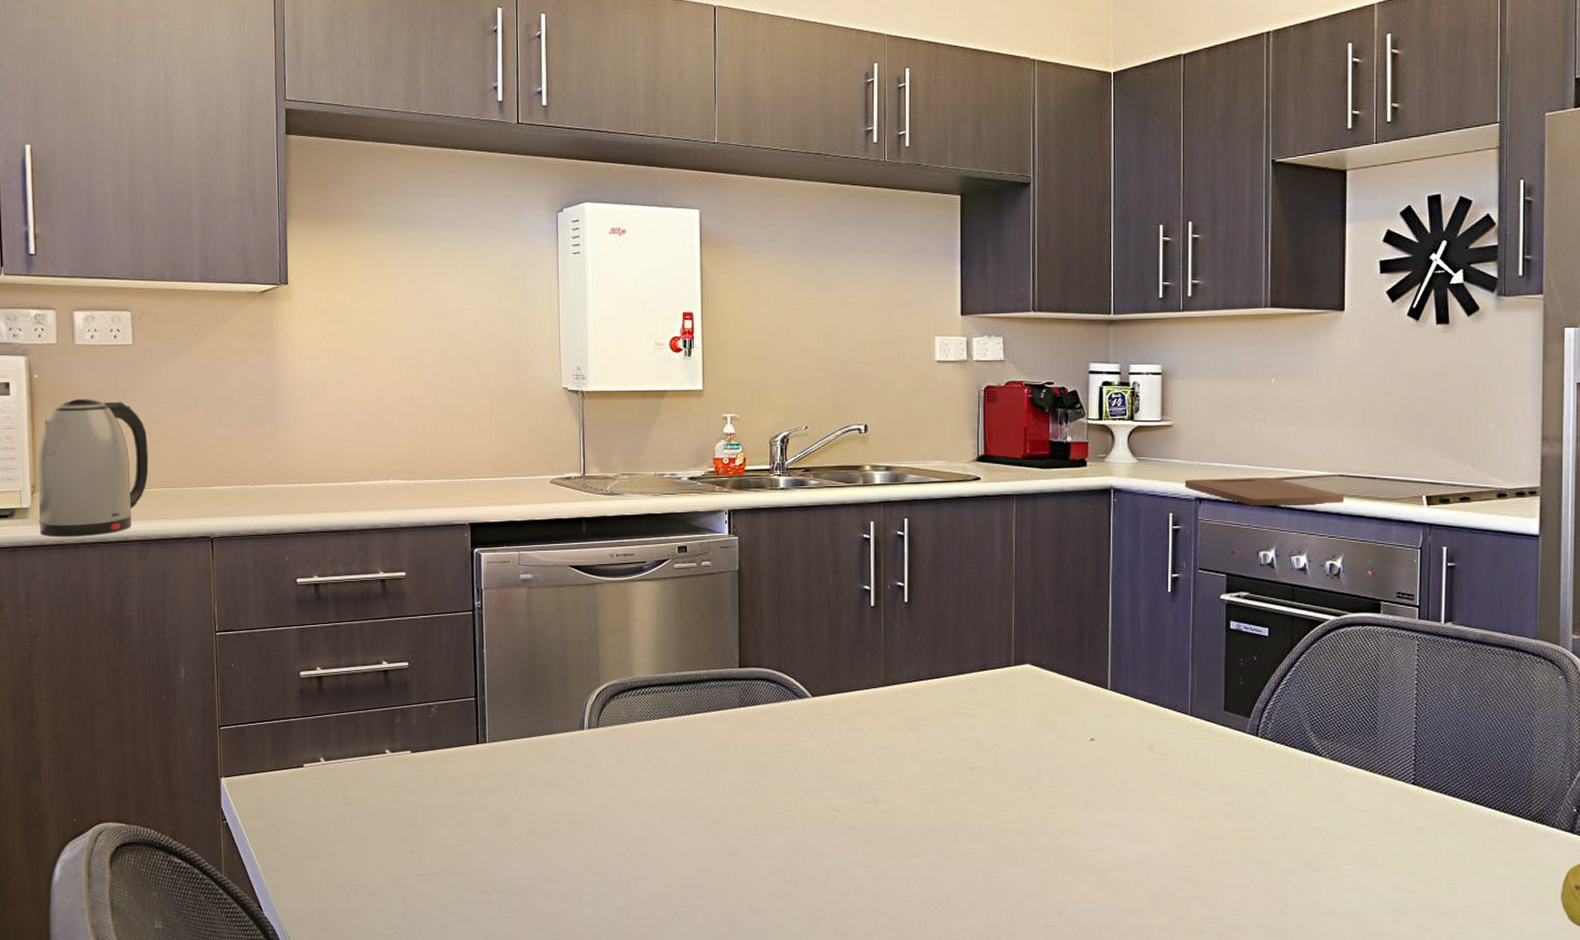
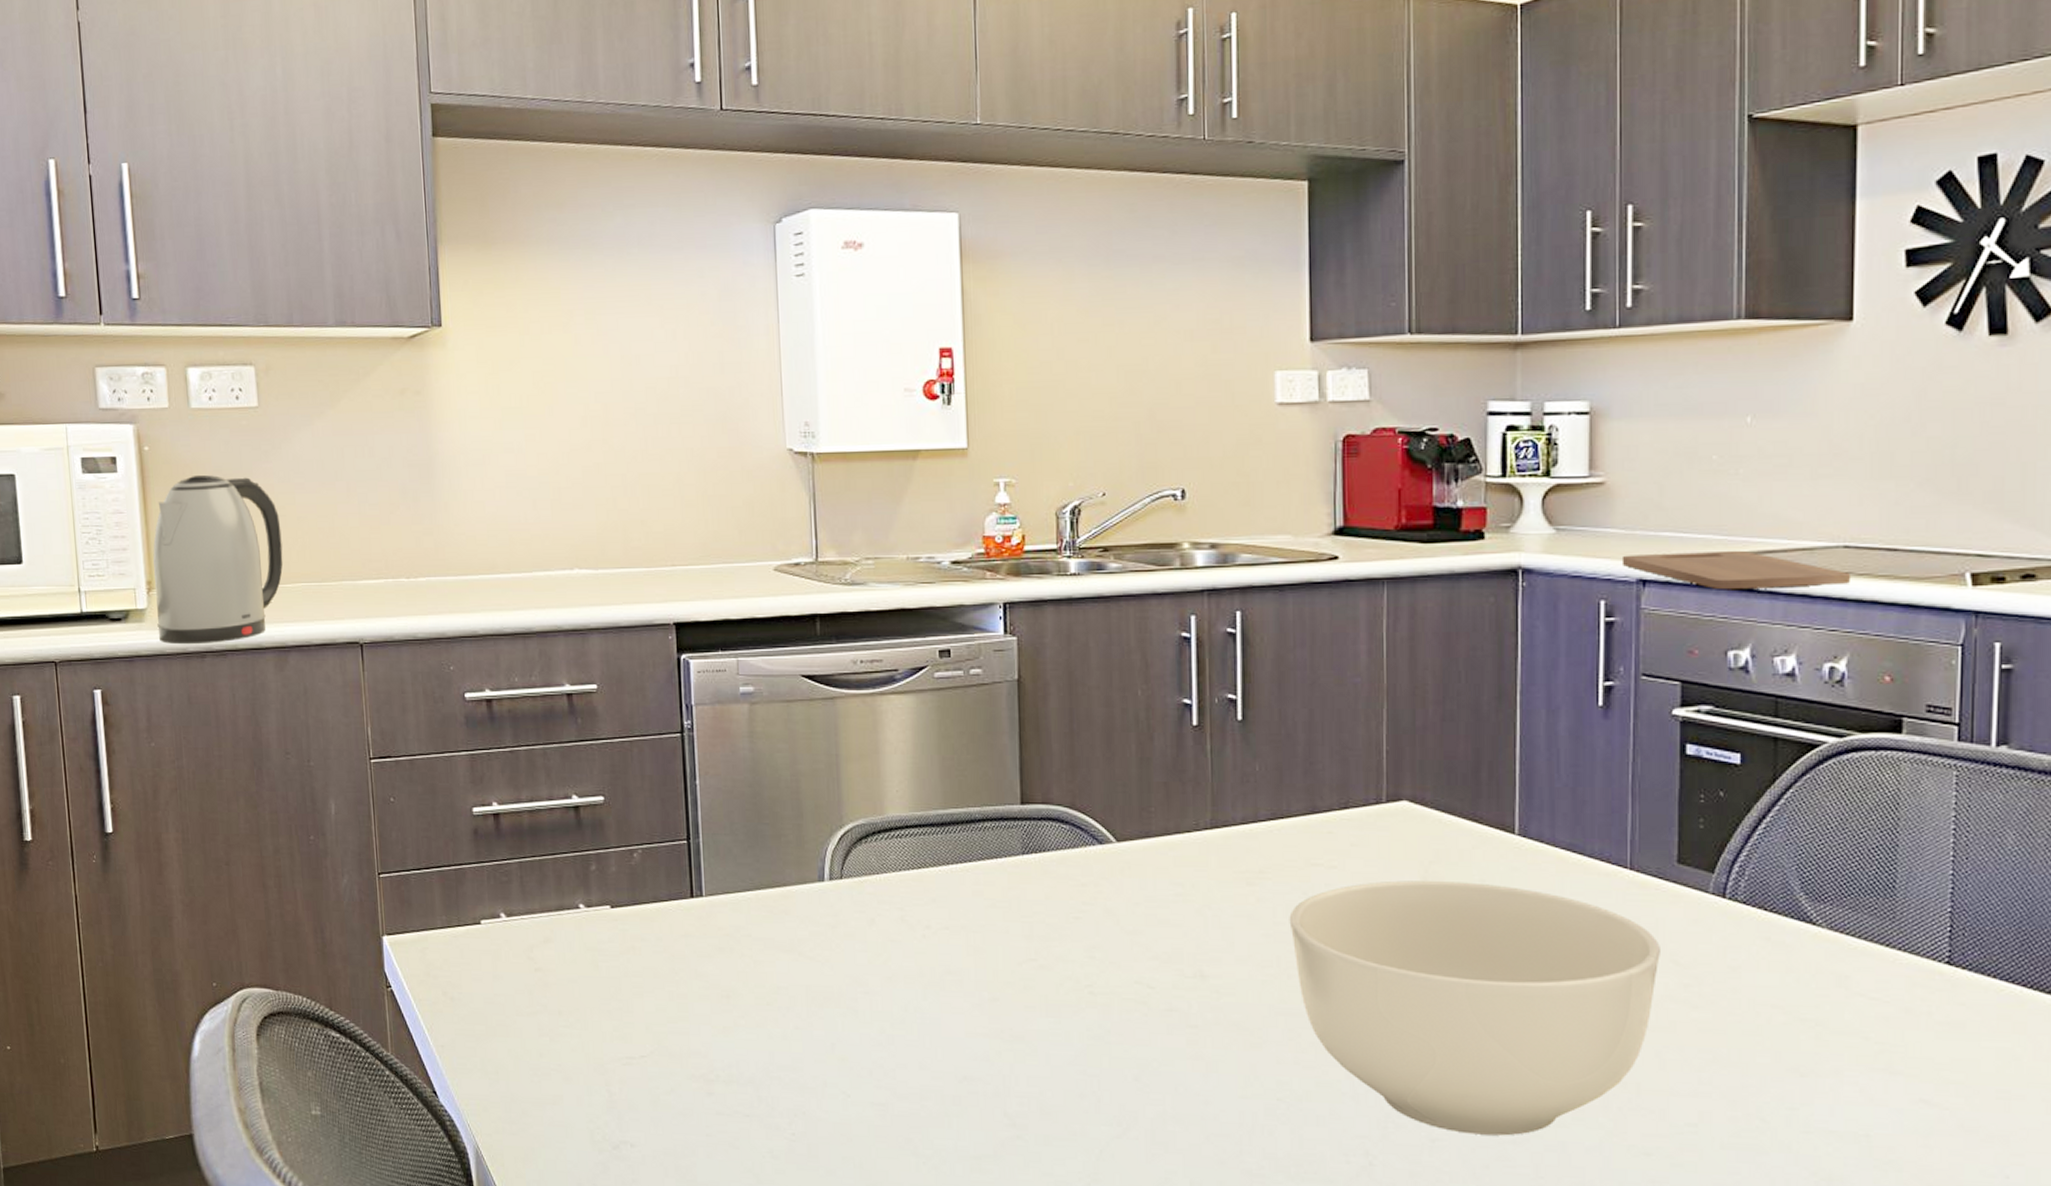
bowl: none [941,725,1212,921] -> present [1289,880,1660,1136]

